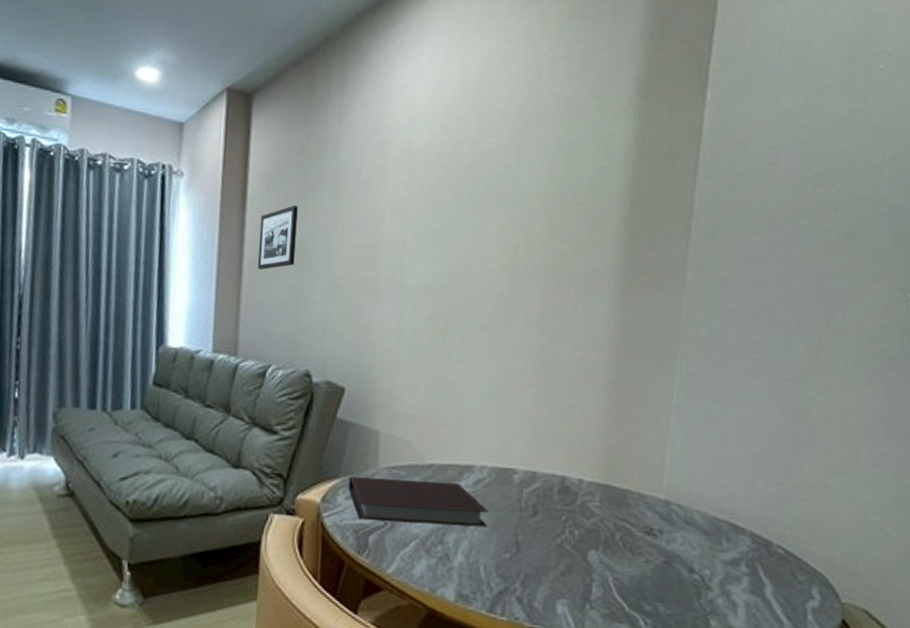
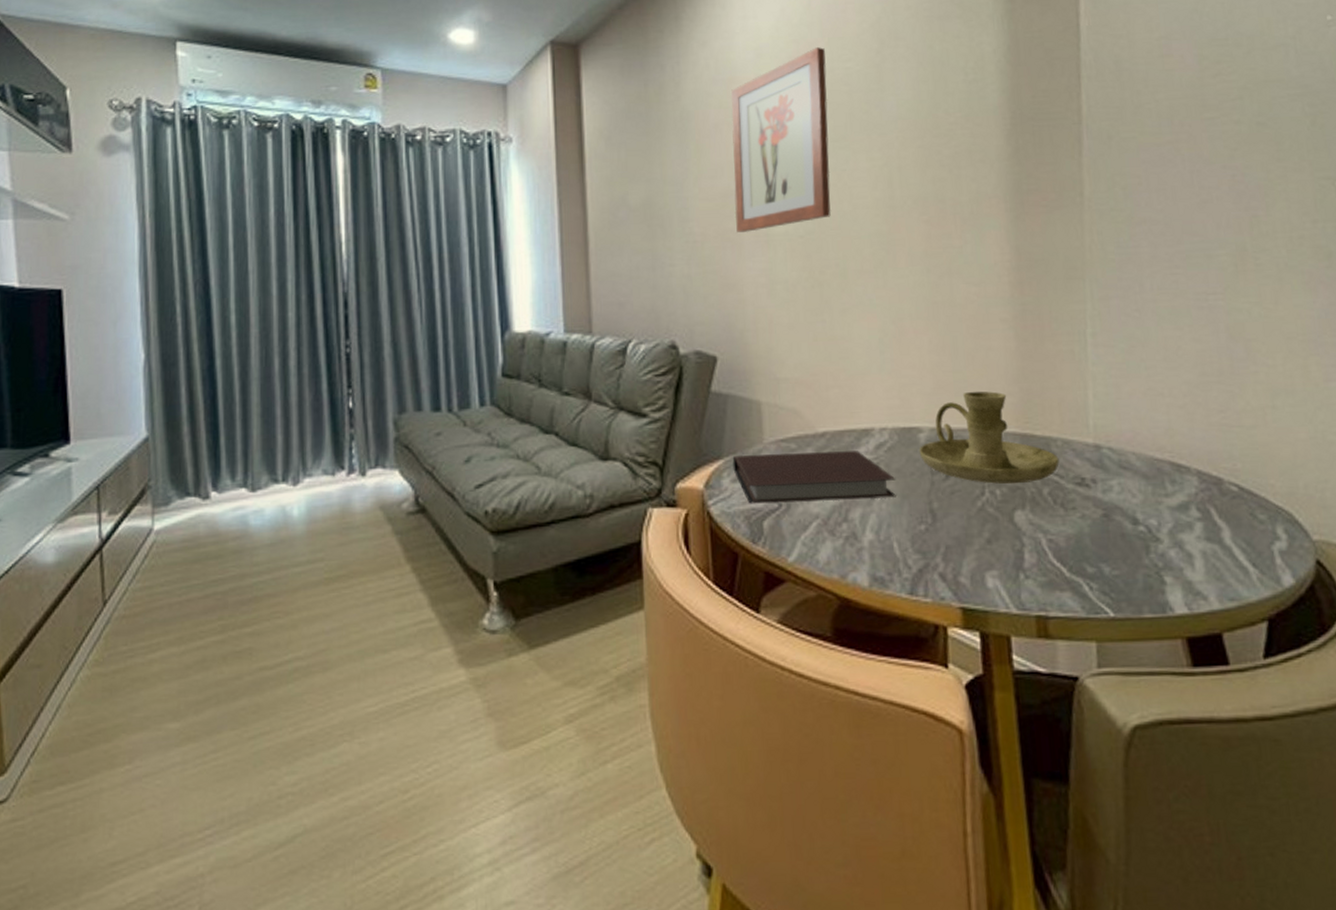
picture frame: present [257,205,298,269] -> none [602,160,645,235]
wall art: none [375,121,473,281] -> present [731,47,832,232]
candle holder: none [512,442,633,527] -> present [919,391,1059,484]

